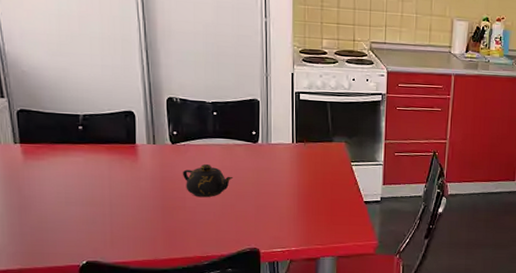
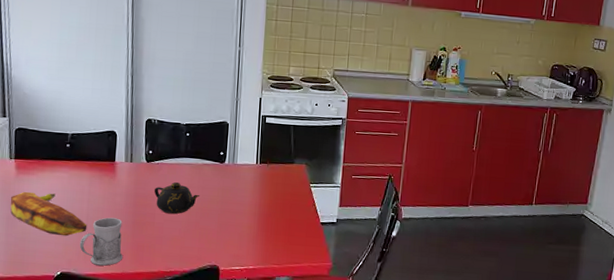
banana: none [20,178,111,224] -> present [10,191,87,236]
mug: none [104,203,153,253] -> present [79,217,123,266]

